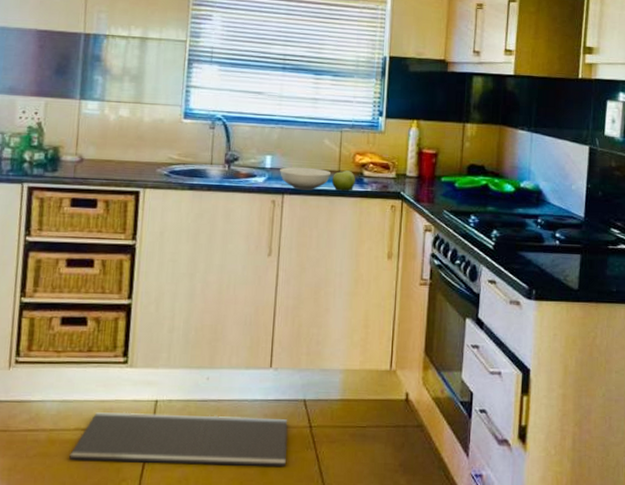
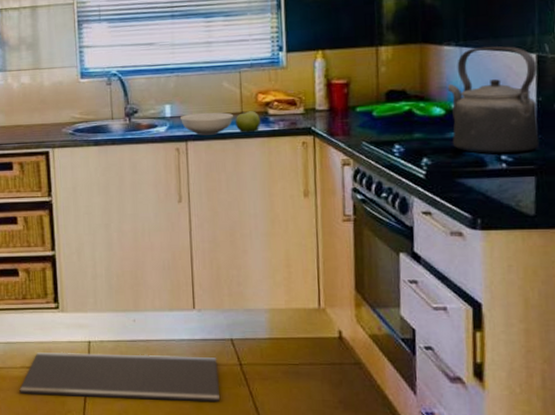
kettle: none [518,134,588,233] -> present [447,46,540,154]

